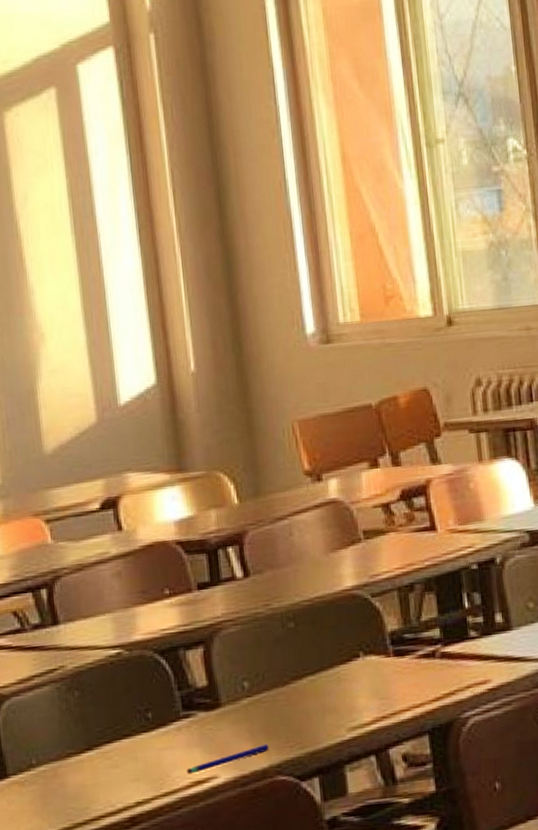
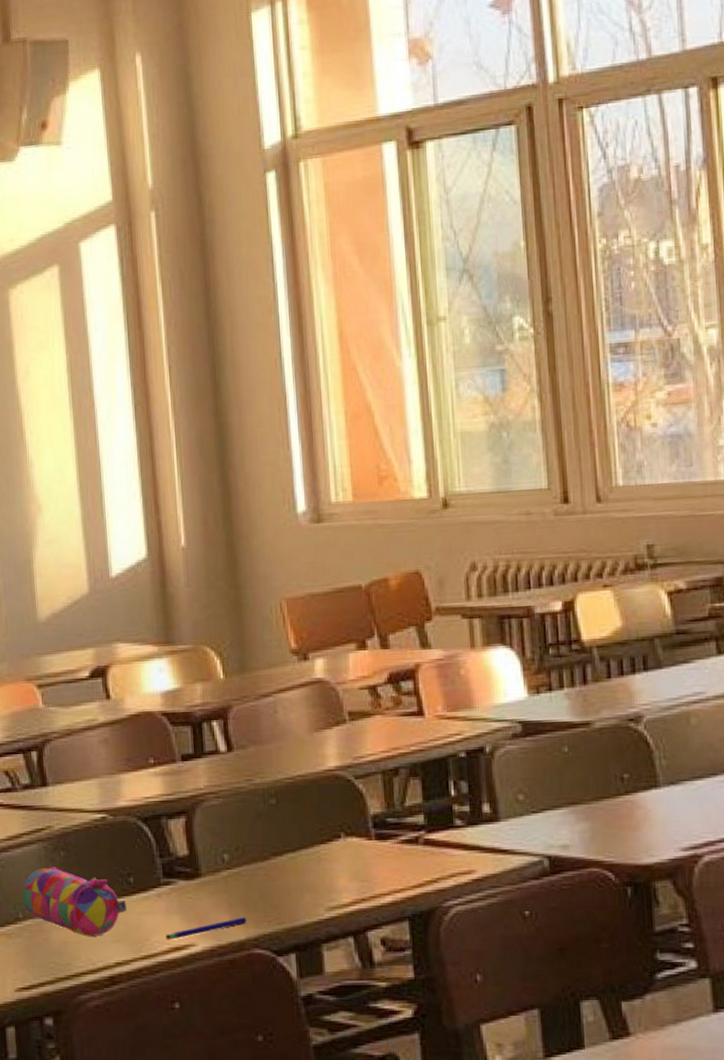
pencil case: none [35,708,146,778] -> present [23,867,127,937]

